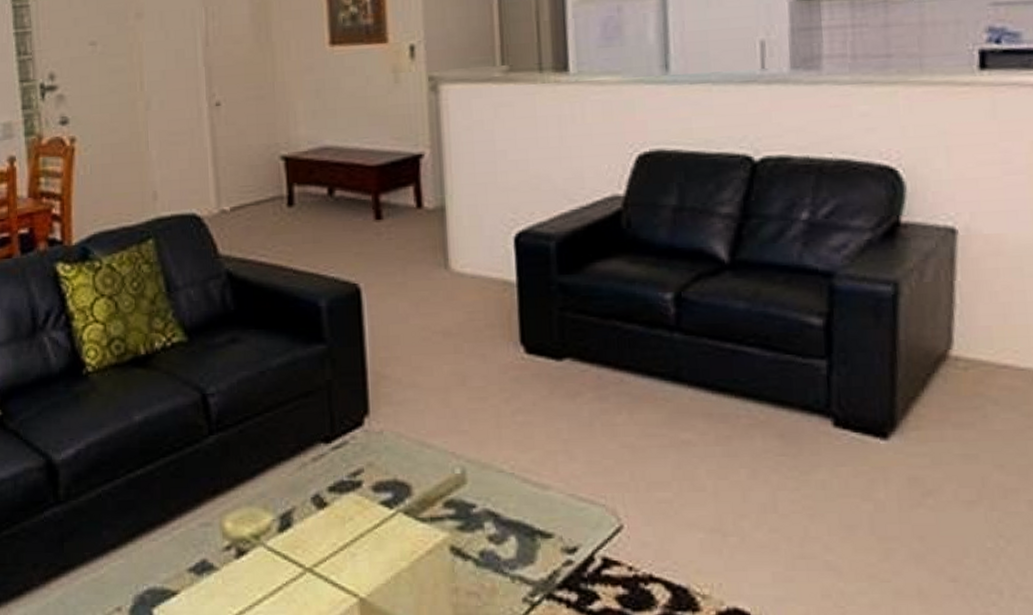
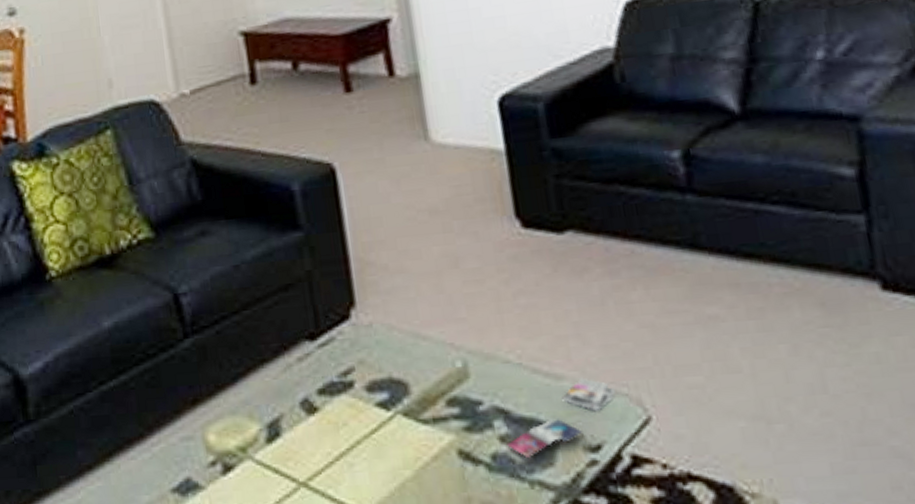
magazine: none [494,488,594,556] -> present [506,377,615,458]

